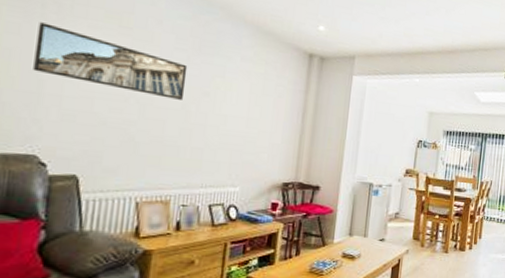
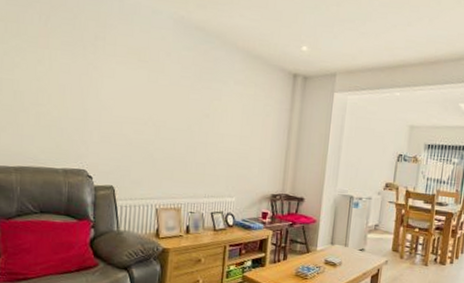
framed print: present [33,22,188,100] -> none [80,62,191,122]

